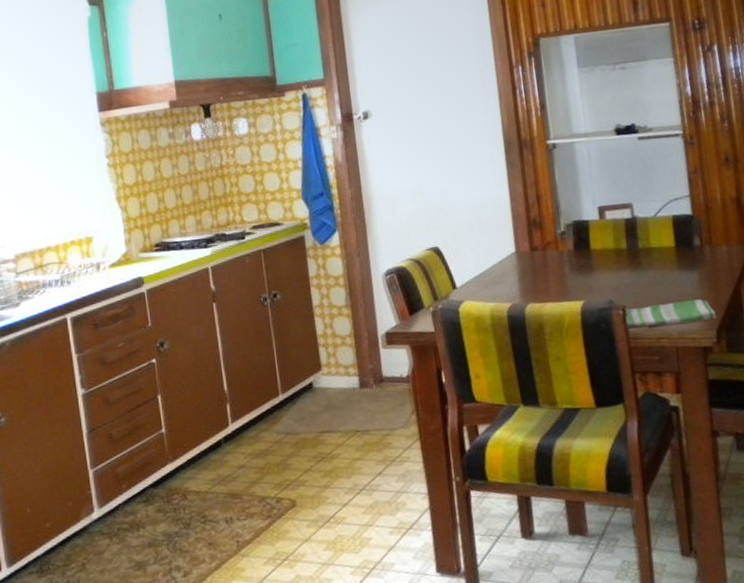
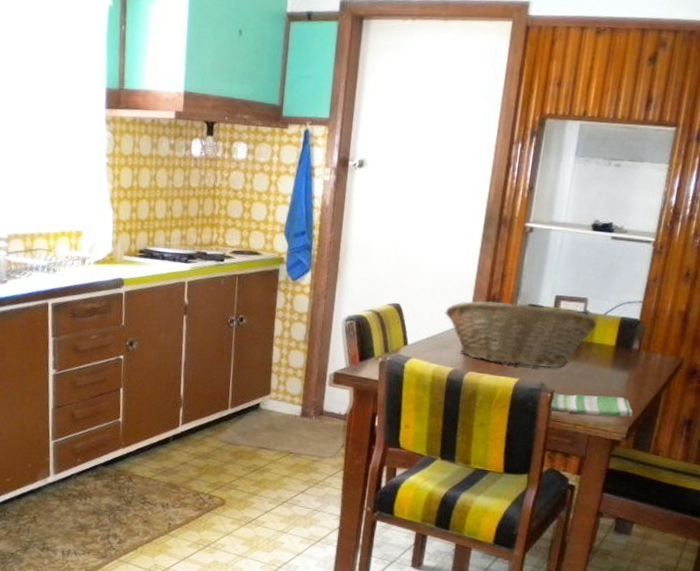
fruit basket: none [487,217,649,289] -> present [445,300,597,368]

